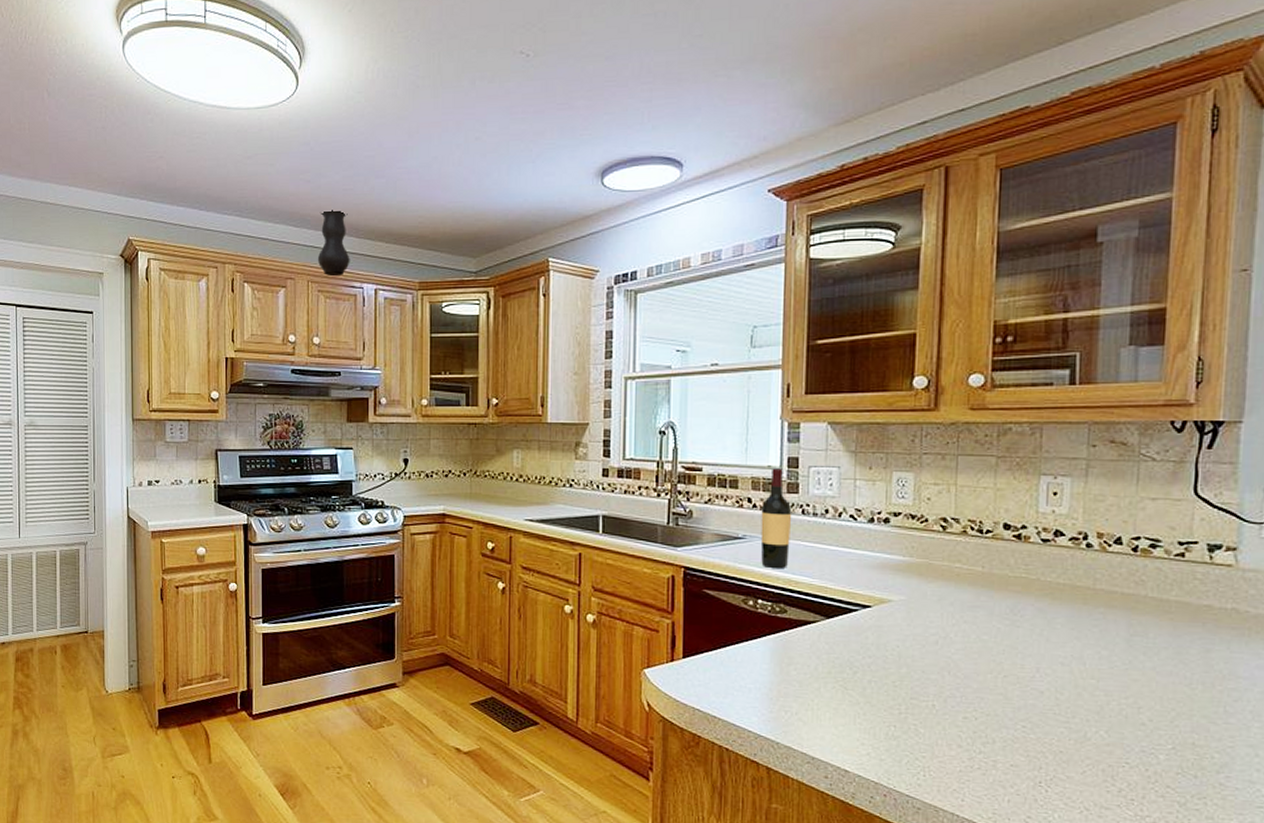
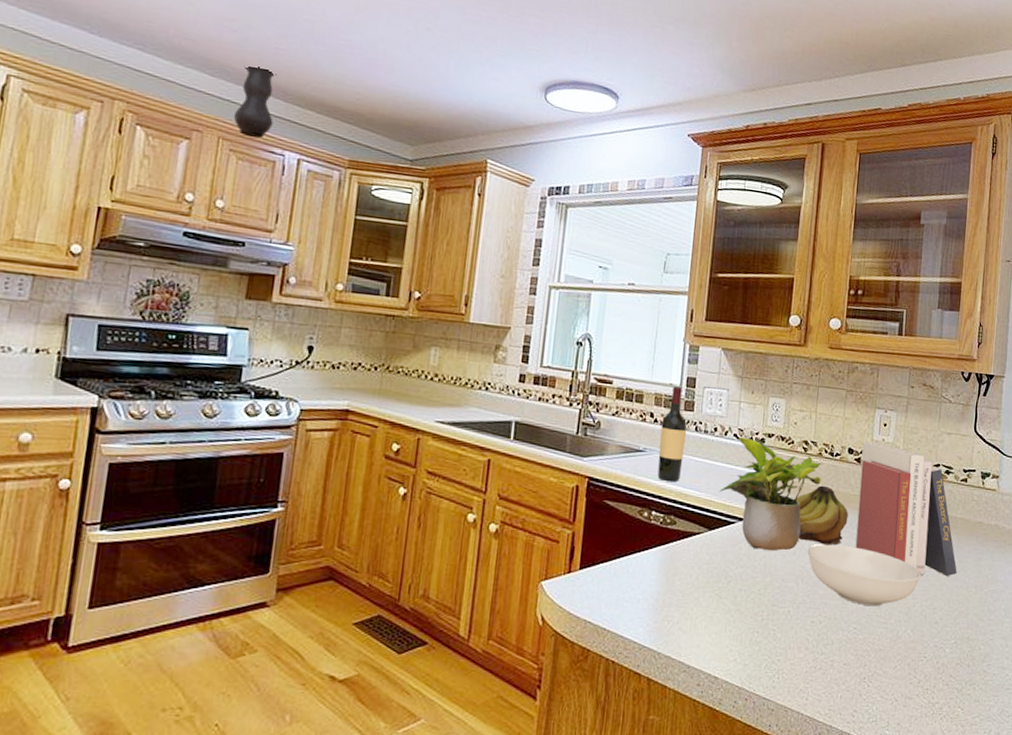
potted plant: none [836,517,968,640] -> present [719,436,822,551]
fruit: none [931,567,1008,634] -> present [793,485,848,546]
bowl: none [953,632,1118,704] -> present [807,544,921,607]
books: none [1019,514,1173,671] -> present [855,441,957,577]

